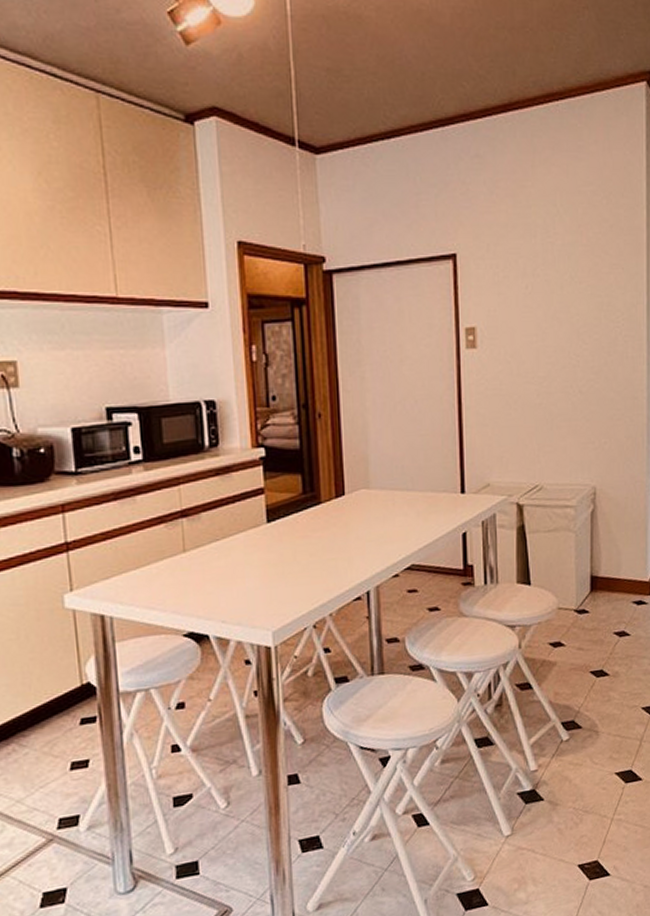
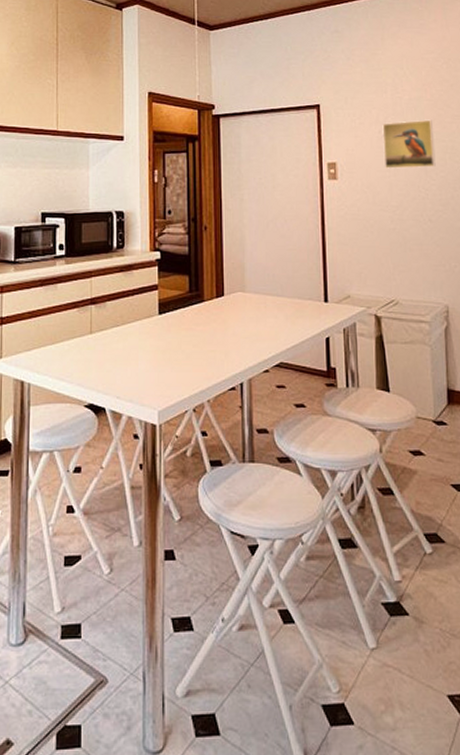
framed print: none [530,270,589,332] -> present [382,119,436,169]

